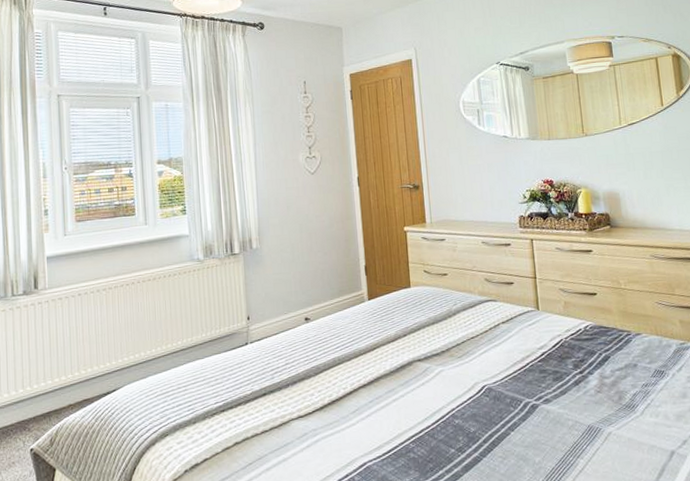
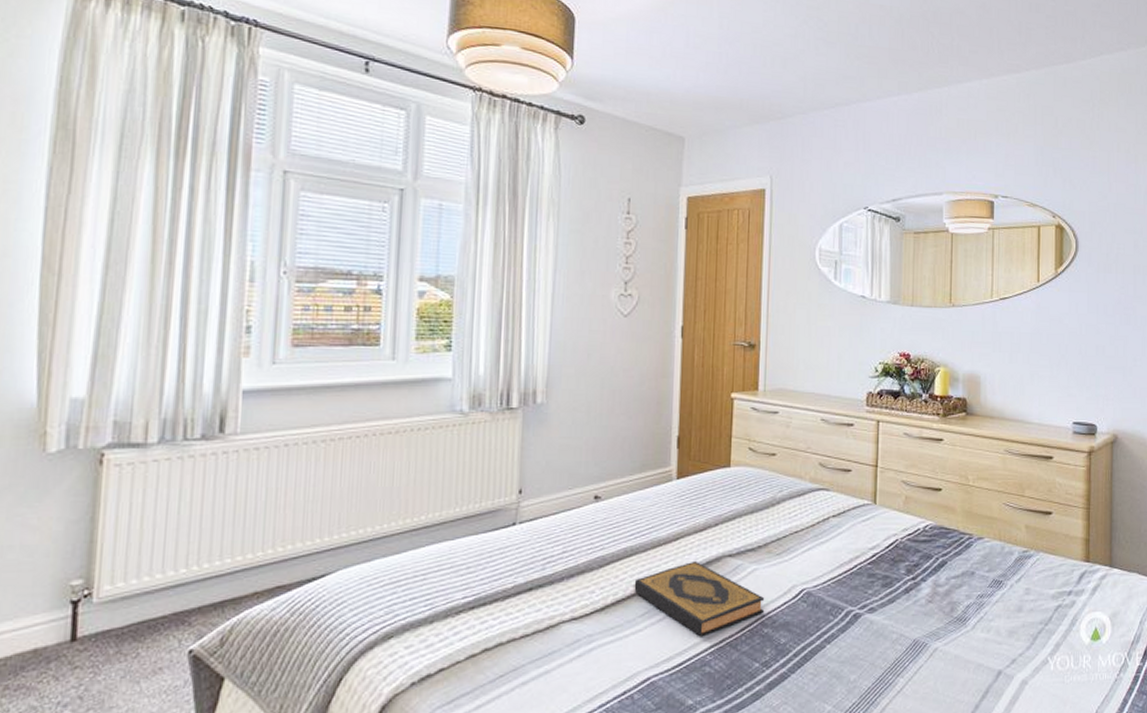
hardback book: none [344,365,454,428] -> present [634,560,765,636]

